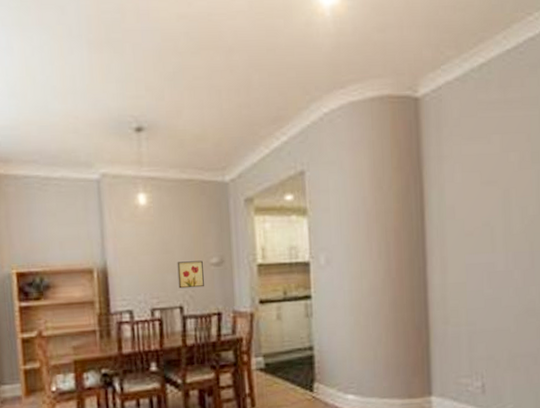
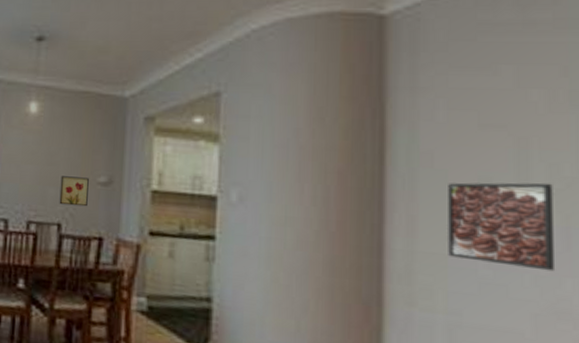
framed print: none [464,221,526,284] -> present [448,182,556,272]

